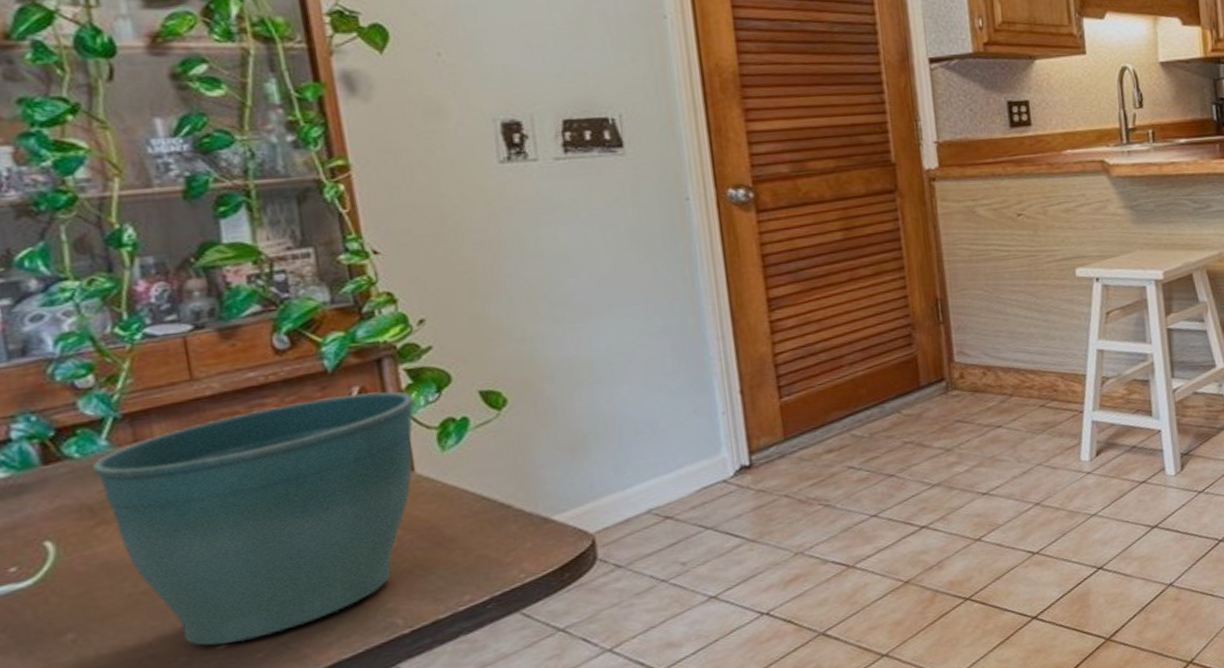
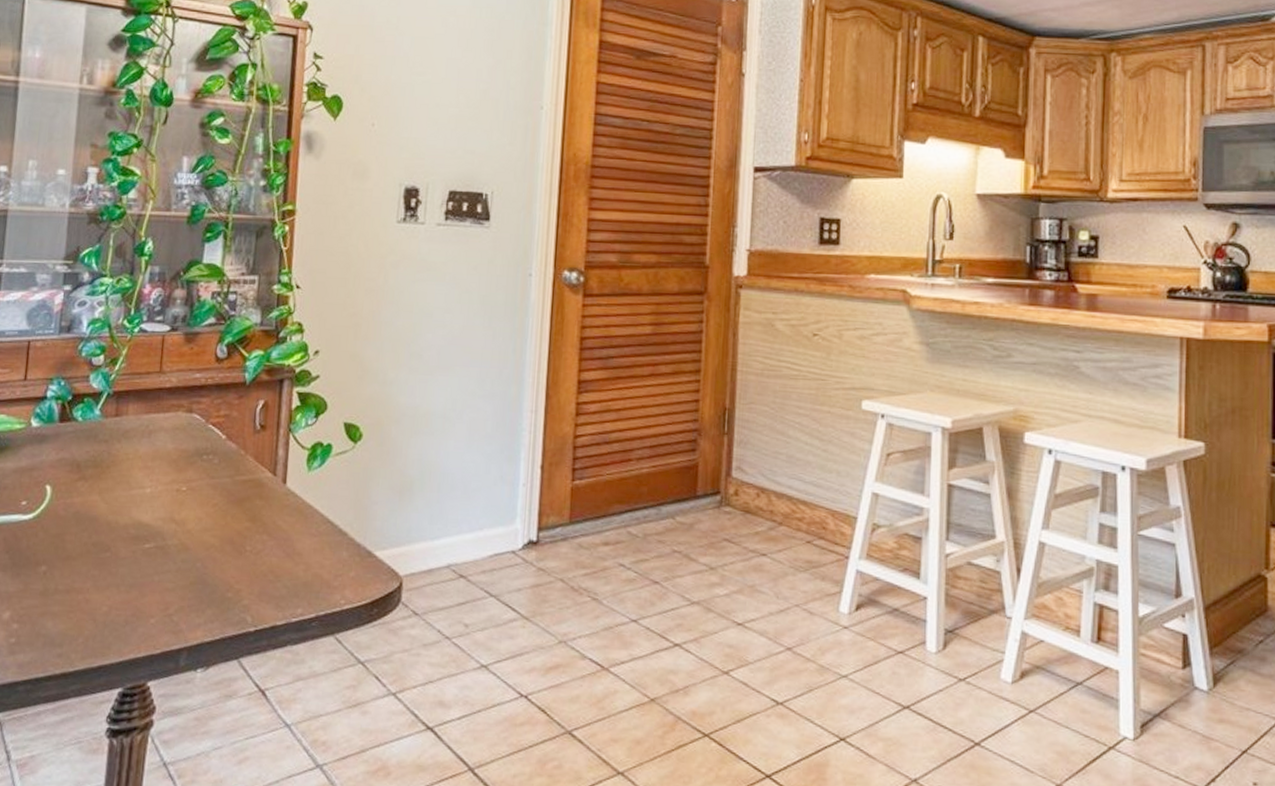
flower pot: present [93,391,414,646] -> none [87,405,298,605]

